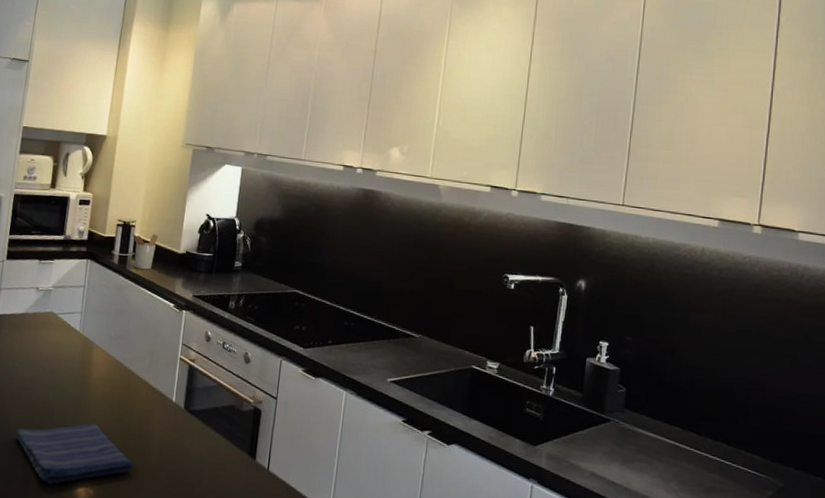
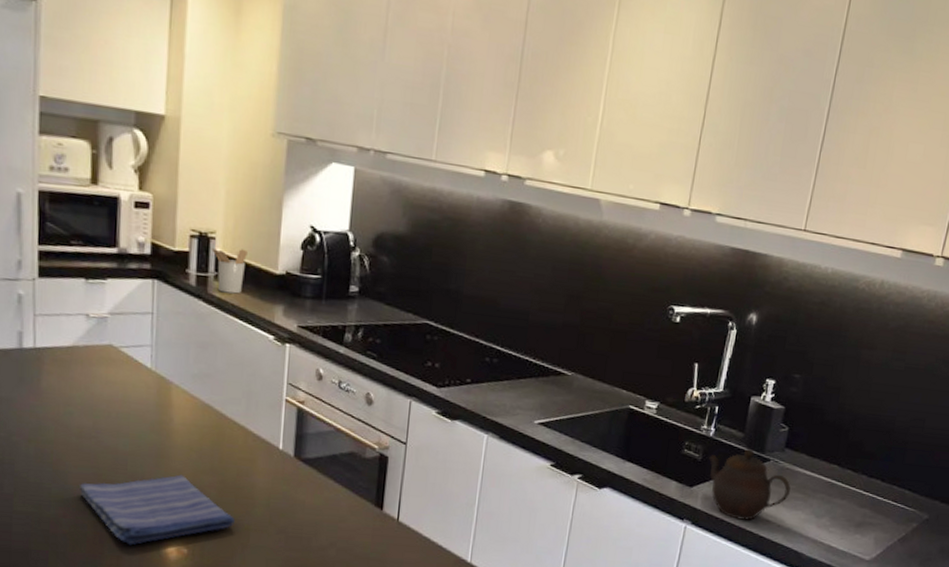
teapot: none [550,408,634,482] -> present [708,448,791,520]

